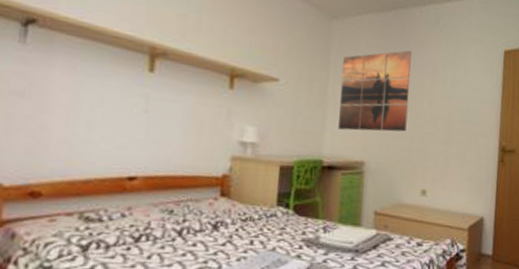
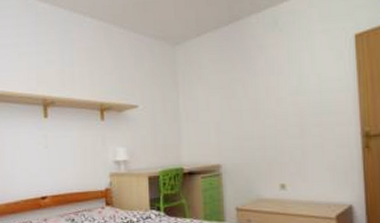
wall art: present [338,50,412,132] -> none [190,57,257,139]

